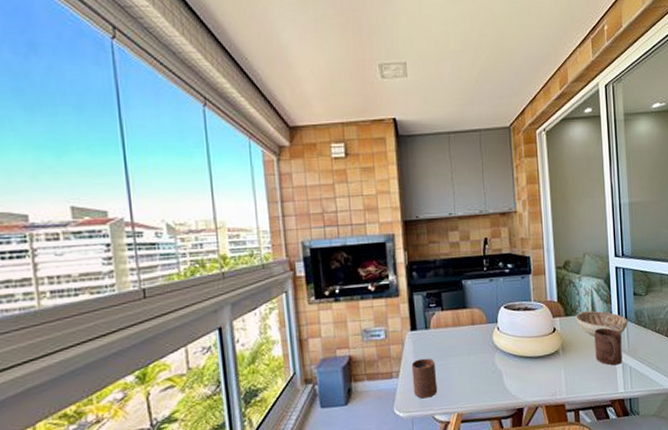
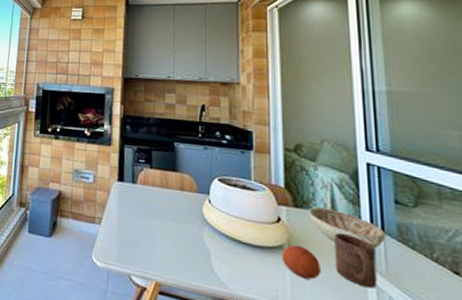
cup: present [411,358,438,399] -> none [112,211,139,255]
fruit: none [557,346,586,372] -> present [281,244,322,280]

